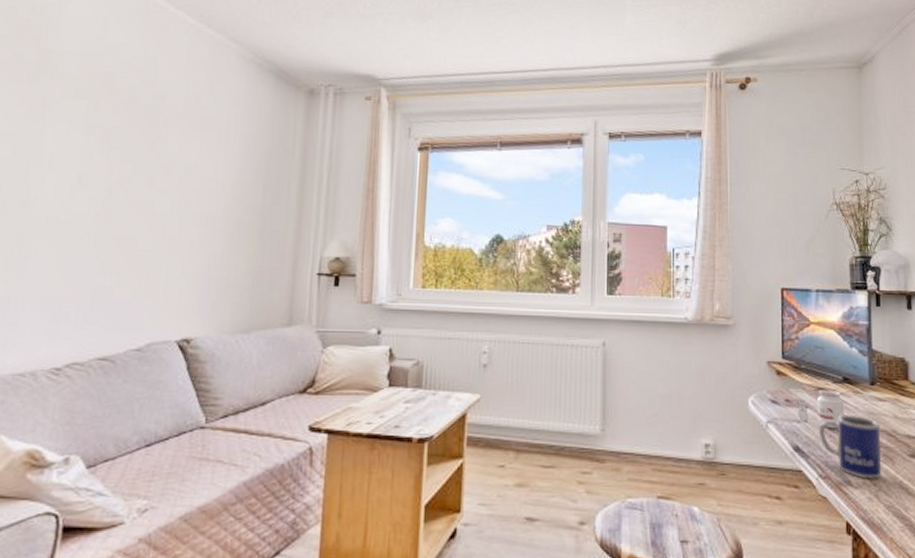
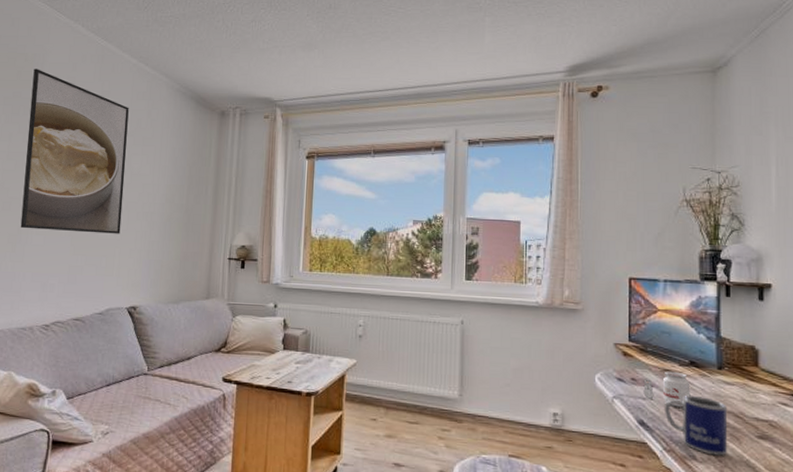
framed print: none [19,23,184,244] -> present [20,69,129,234]

